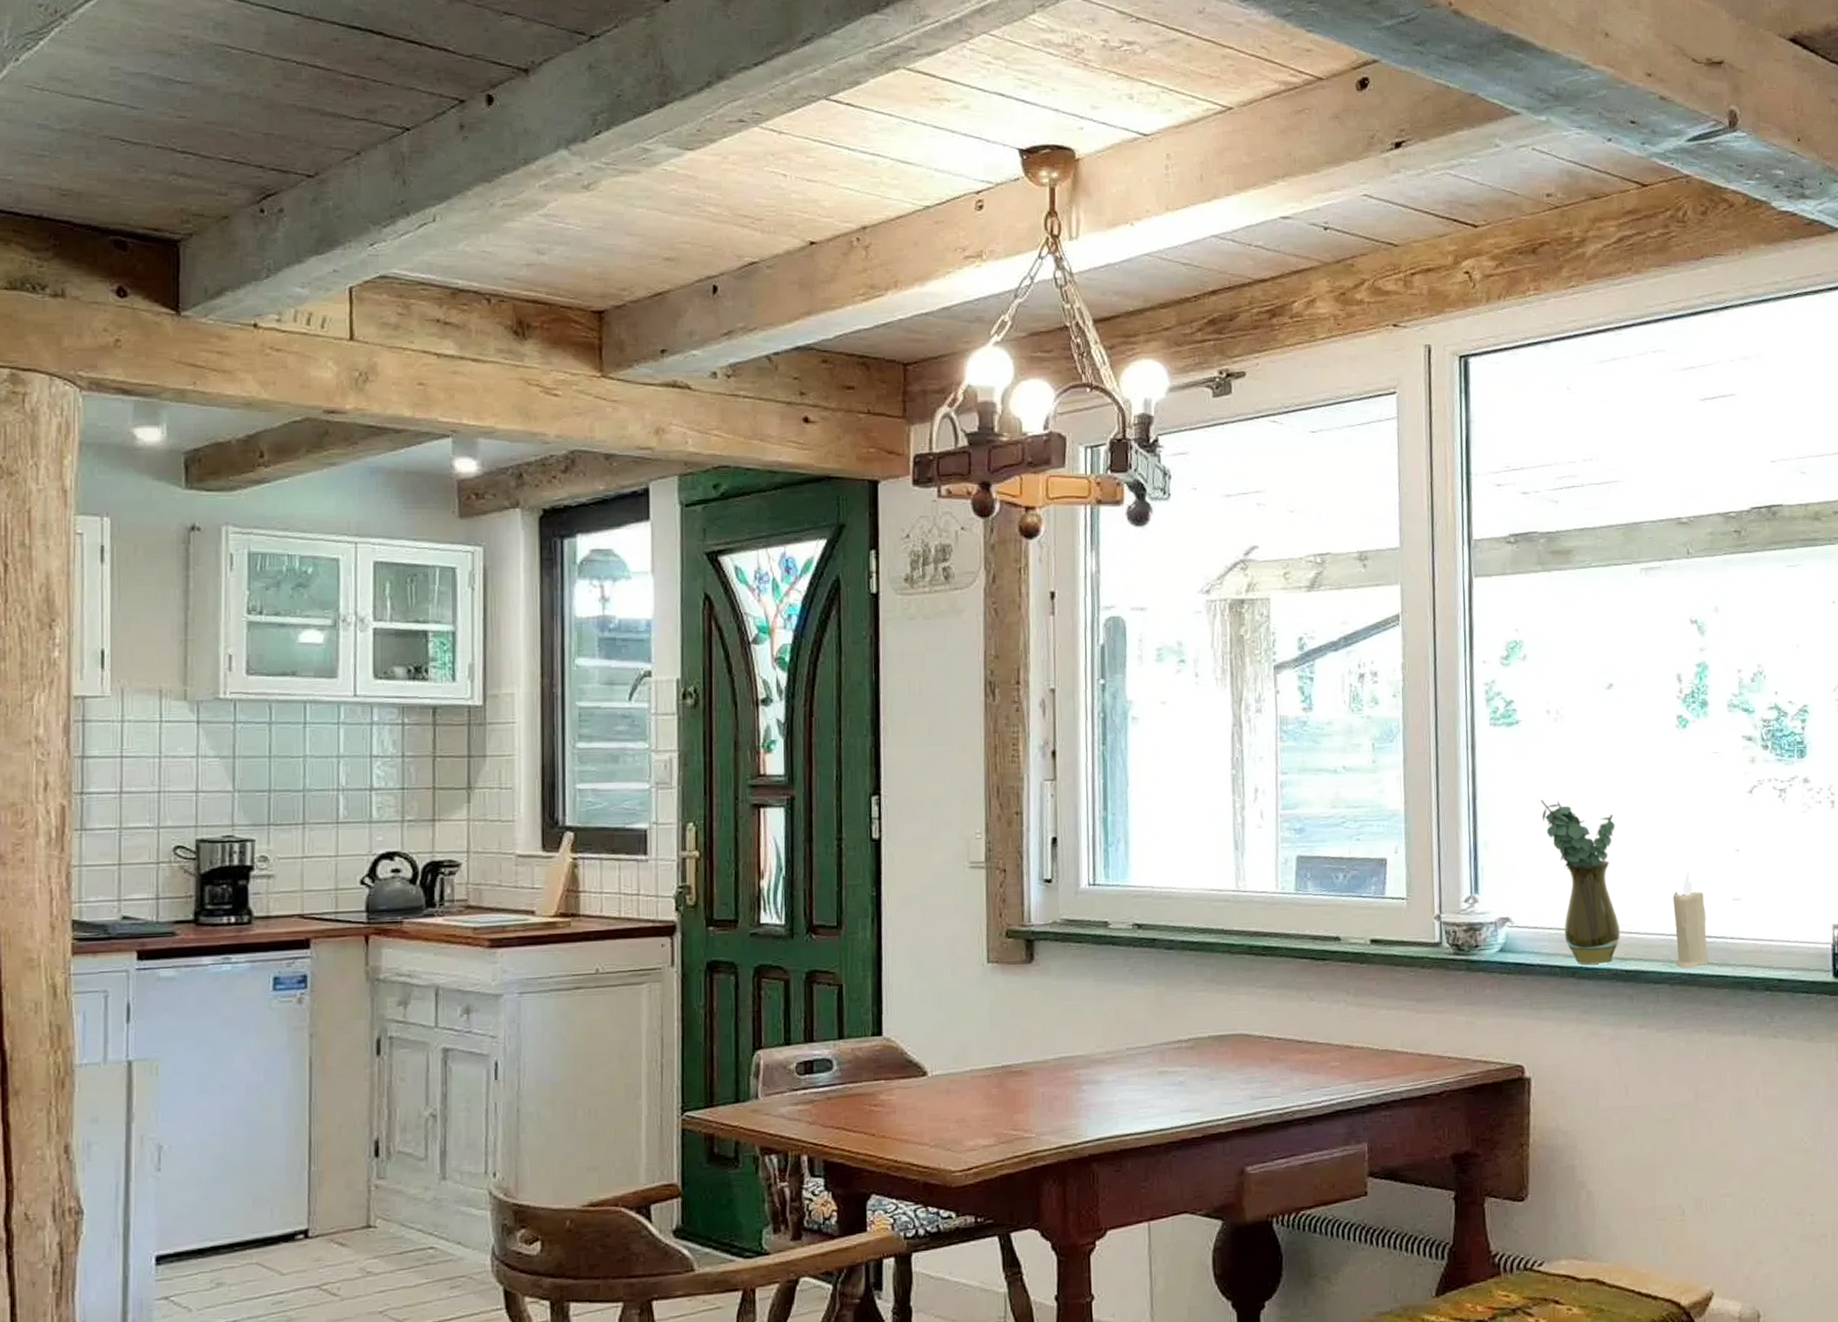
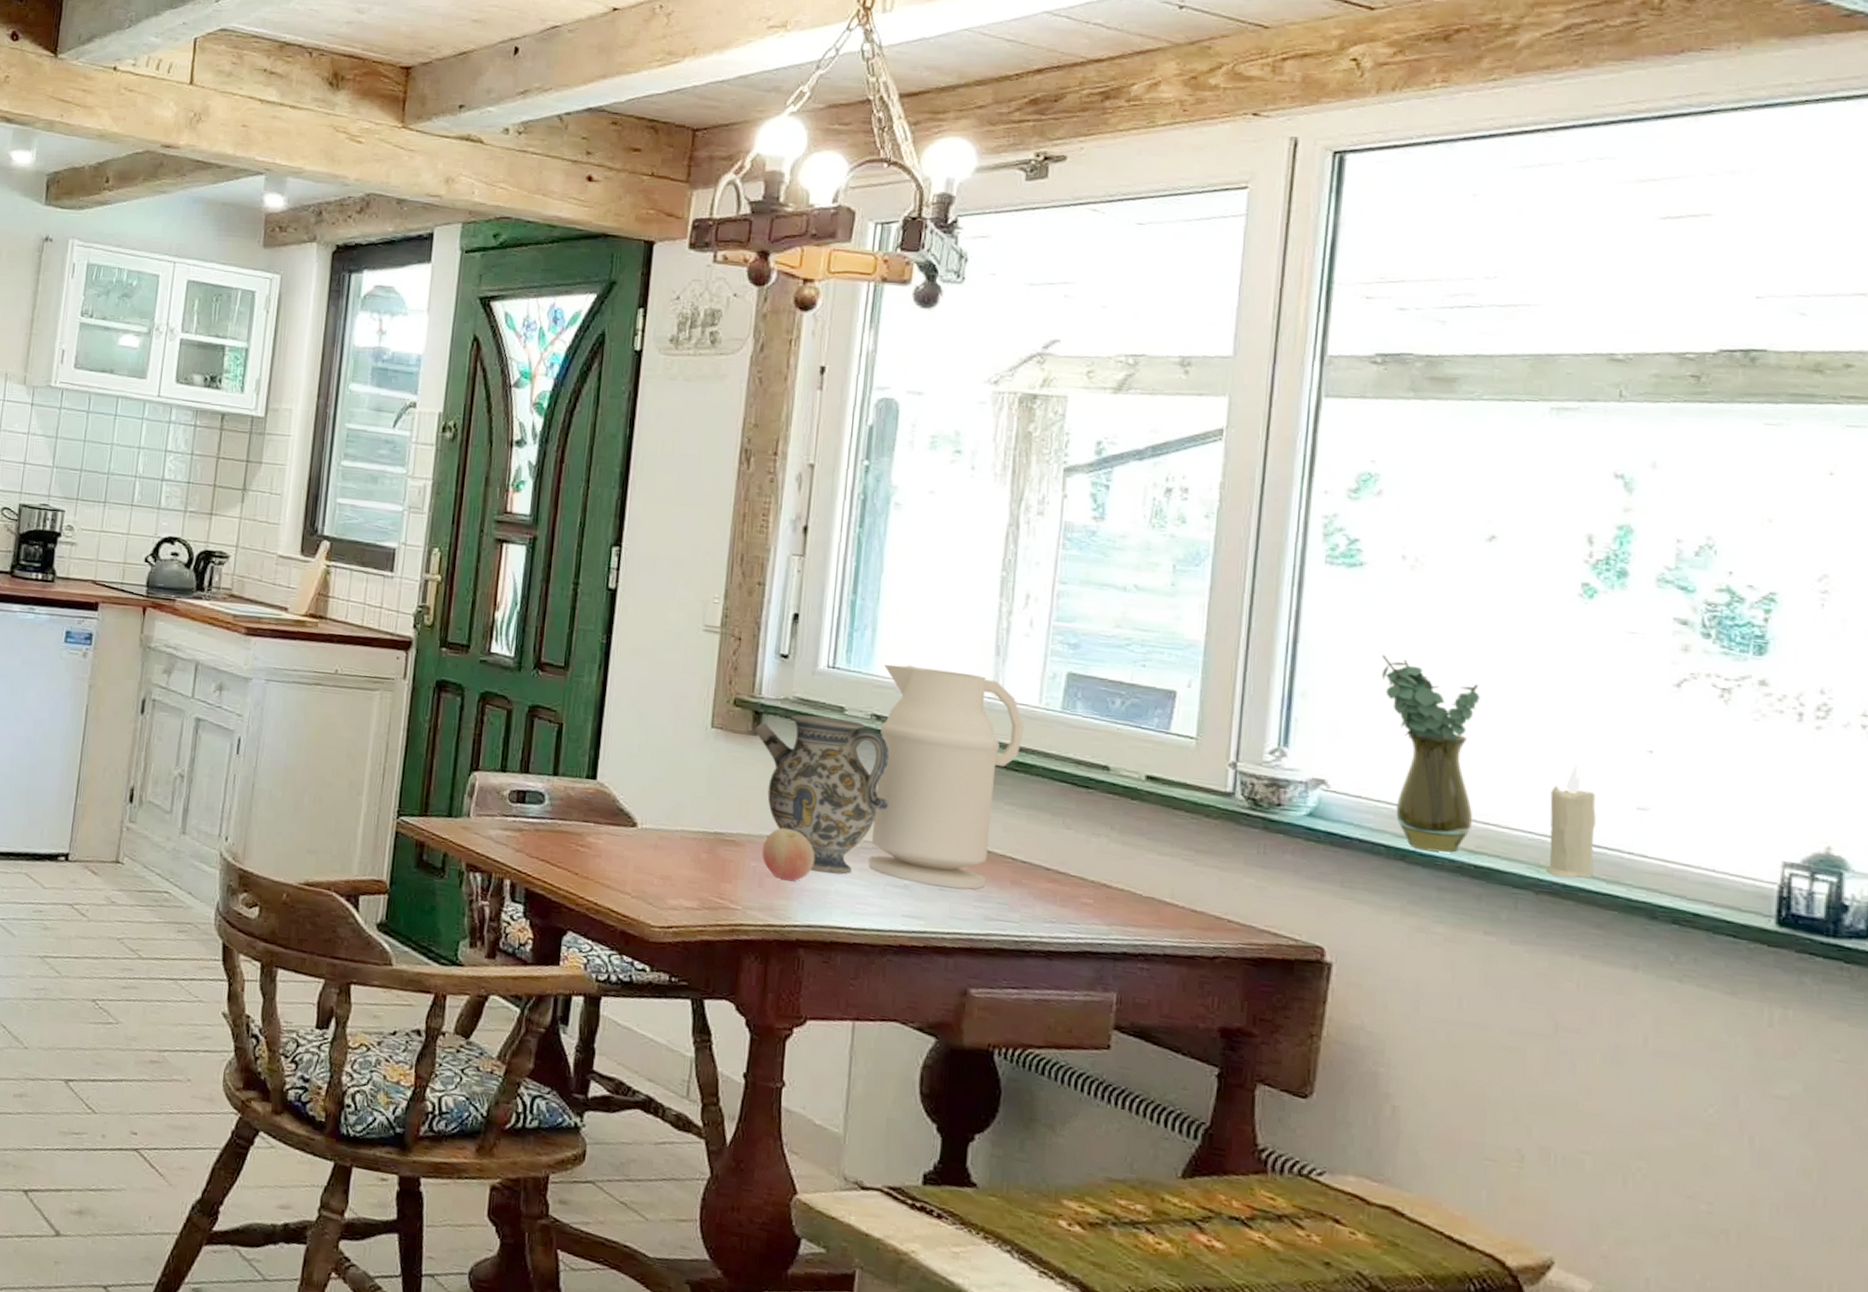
ewer: none [1028,932,1158,1085] -> present [754,714,890,875]
fruit: none [1048,1048,1098,1100] -> present [761,827,815,881]
water jug: none [1139,871,1266,1078] -> present [868,664,1024,890]

